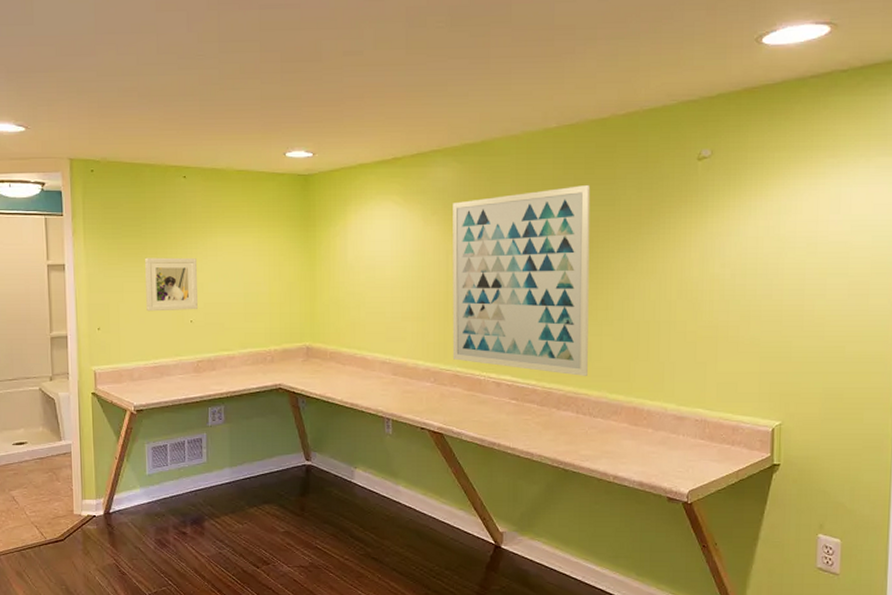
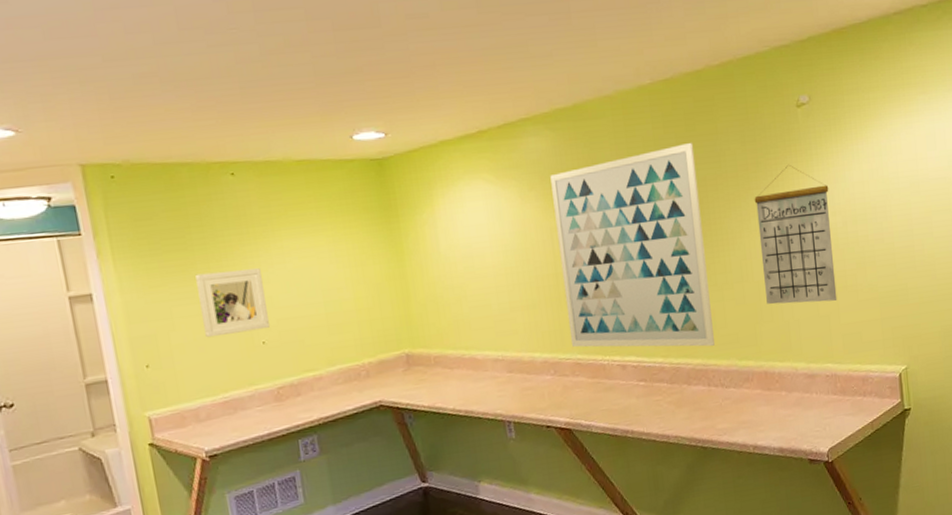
calendar: none [644,213,721,349] -> present [754,164,837,305]

